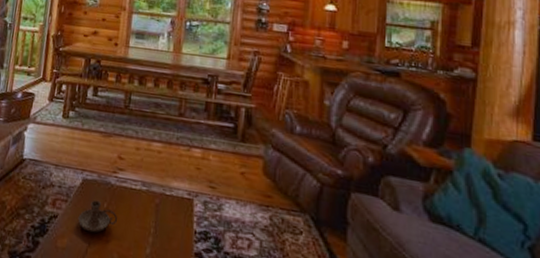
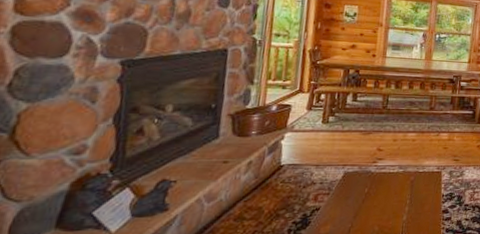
candle holder: present [78,199,118,233] -> none [340,188,378,215]

